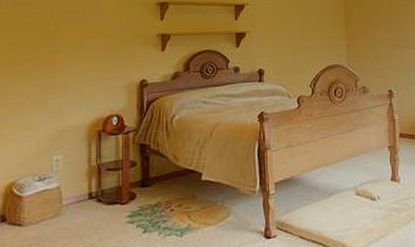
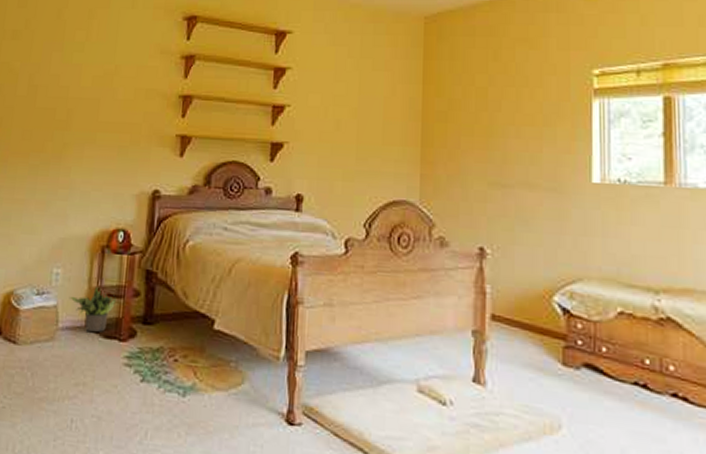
potted plant: none [70,165,115,203] -> present [69,287,116,333]

